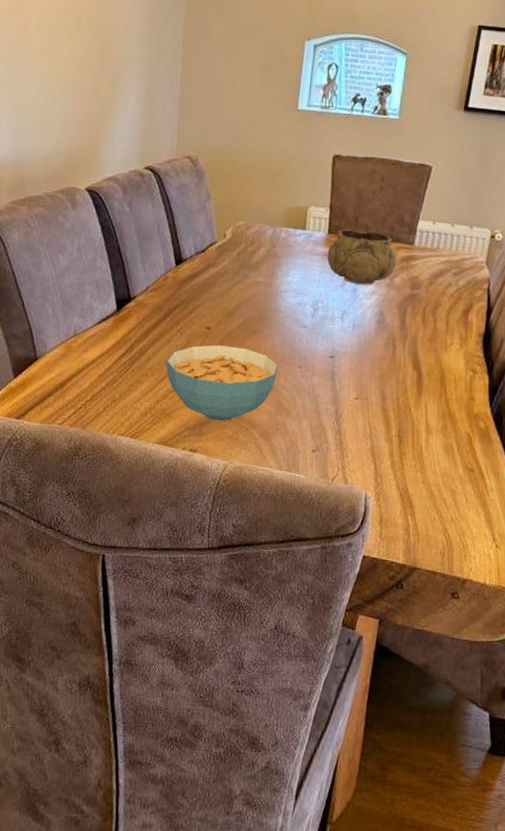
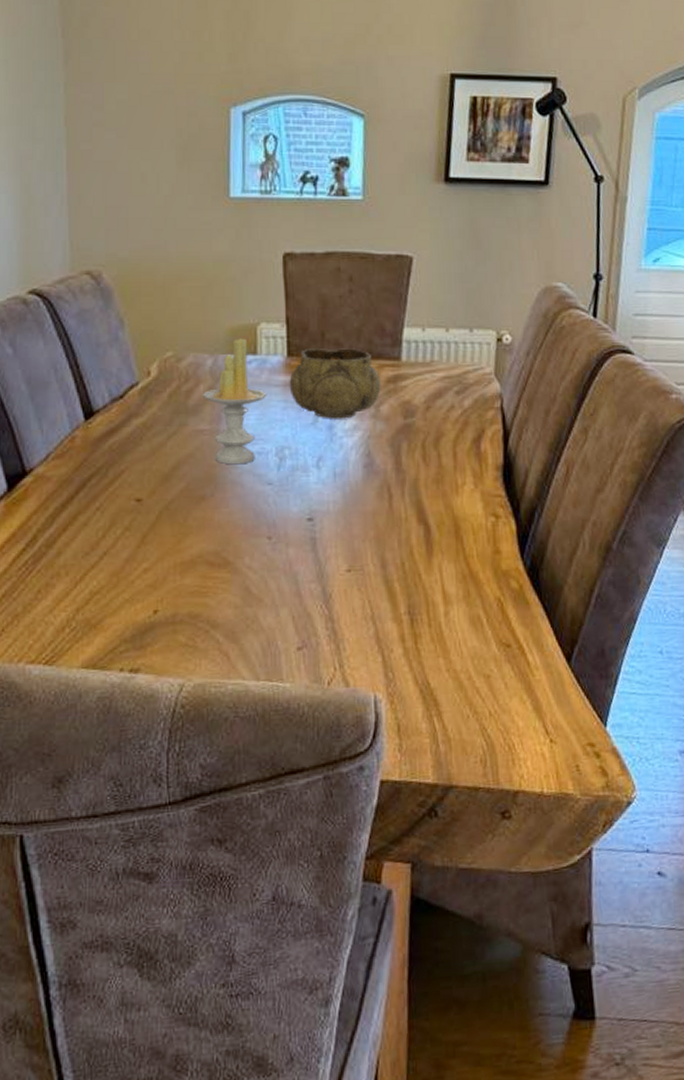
cereal bowl: present [166,345,279,421] -> none [84,521,241,626]
candle: none [261,216,310,310] -> present [201,338,267,465]

